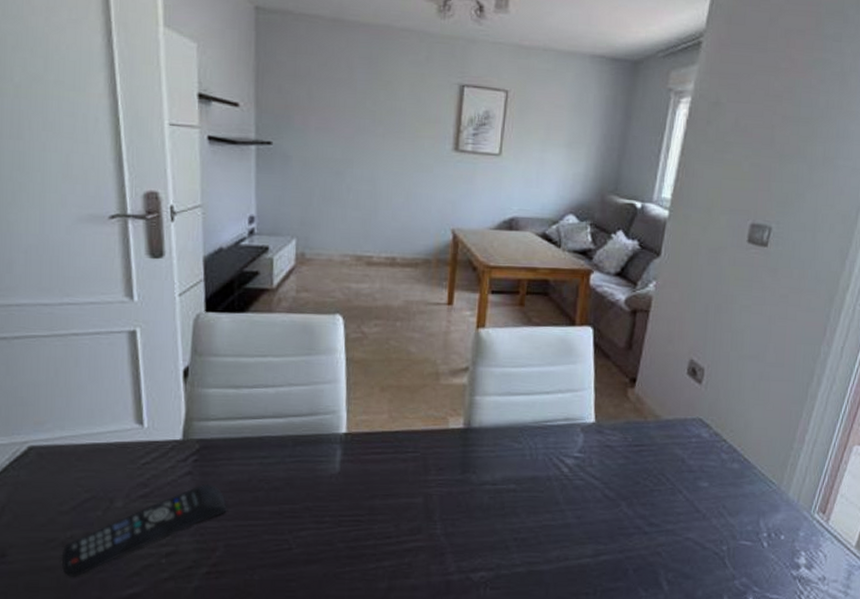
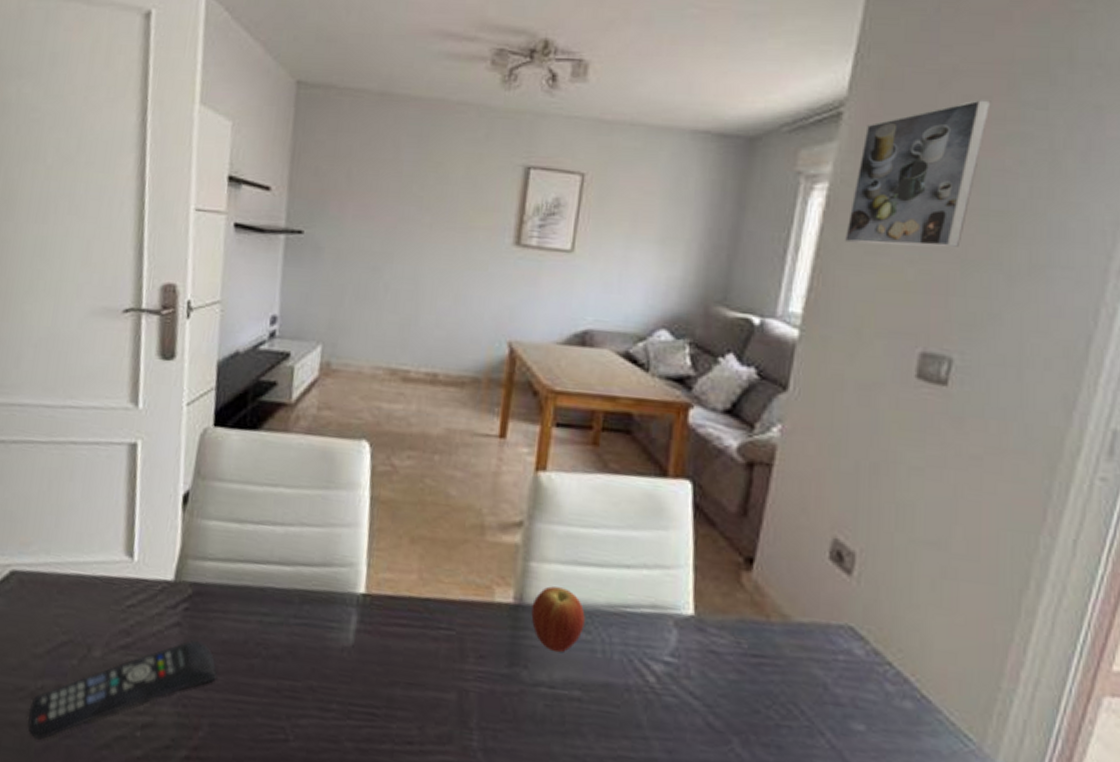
fruit: none [477,413,517,460] -> present [531,586,585,653]
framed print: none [702,33,804,146] -> present [845,100,991,247]

